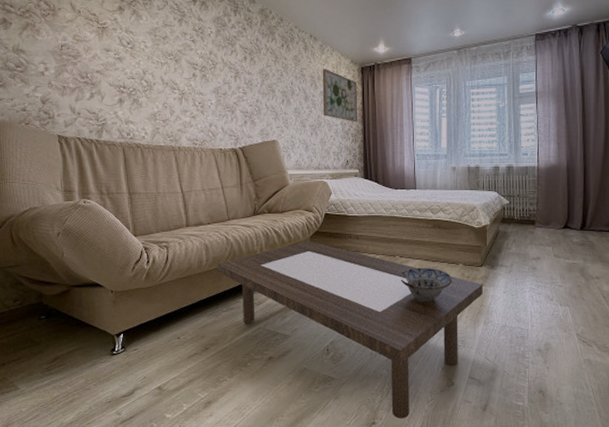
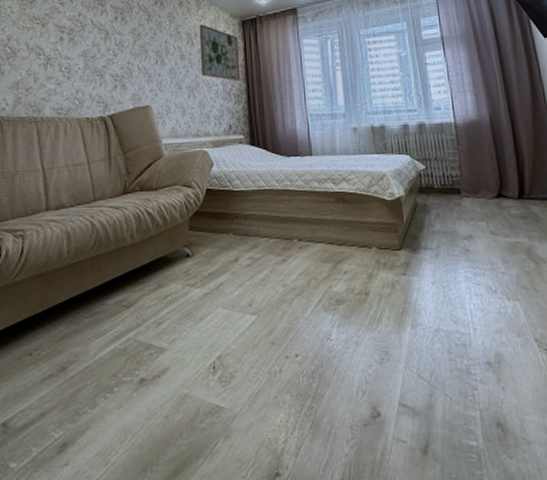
coffee table: present [217,241,483,419] -> none [80,223,406,468]
ceramic bowl: present [400,267,453,302] -> none [300,253,366,300]

